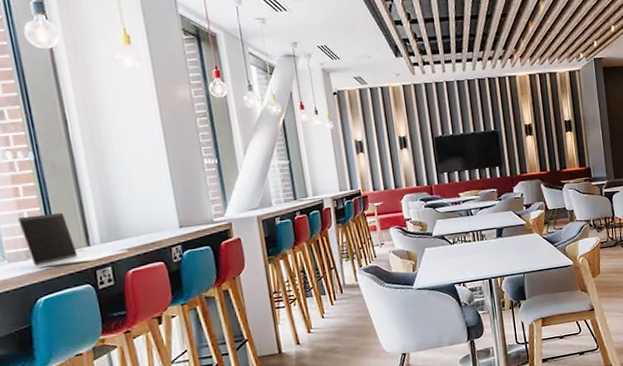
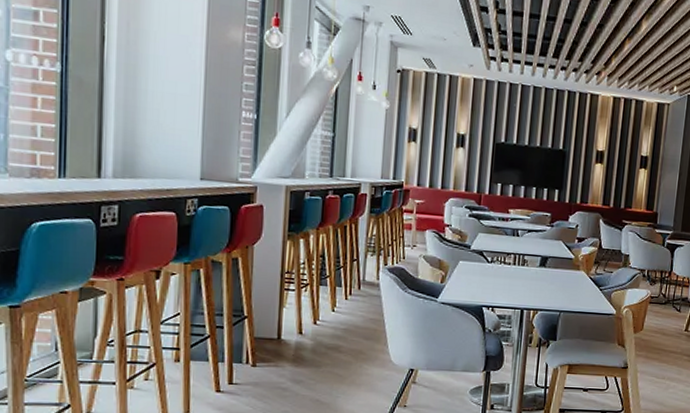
laptop: present [17,212,129,269] -> none [29,130,141,196]

